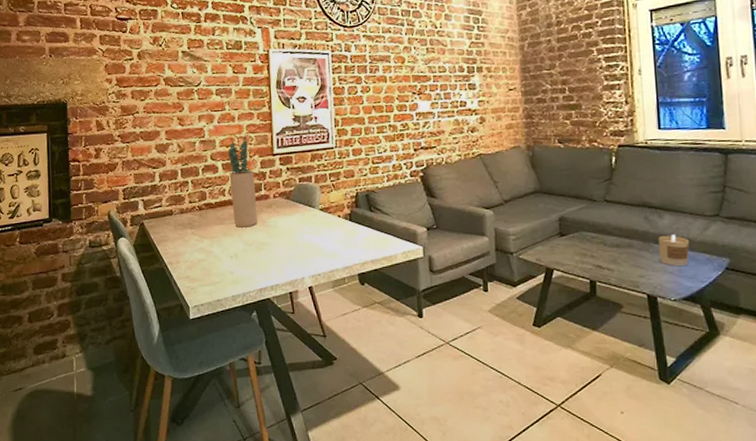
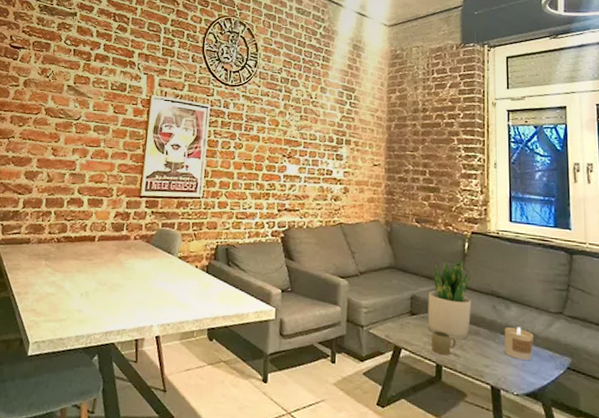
vase: present [228,133,258,228] -> none [90,171,119,266]
planter: none [577,174,623,255] -> present [428,258,471,340]
mug: none [583,248,609,271] -> present [432,331,456,355]

